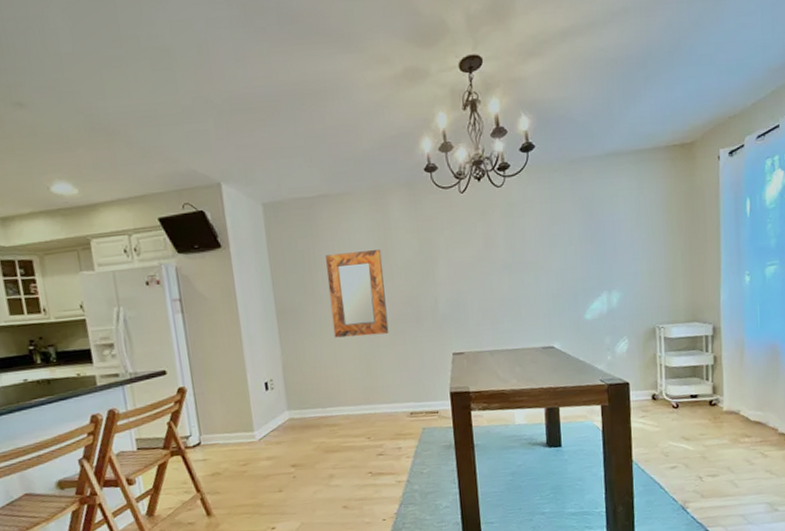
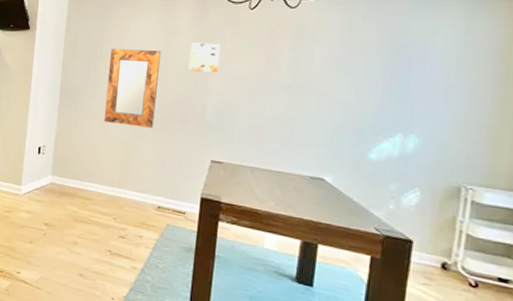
wall art: none [410,233,442,266] -> present [188,42,221,73]

